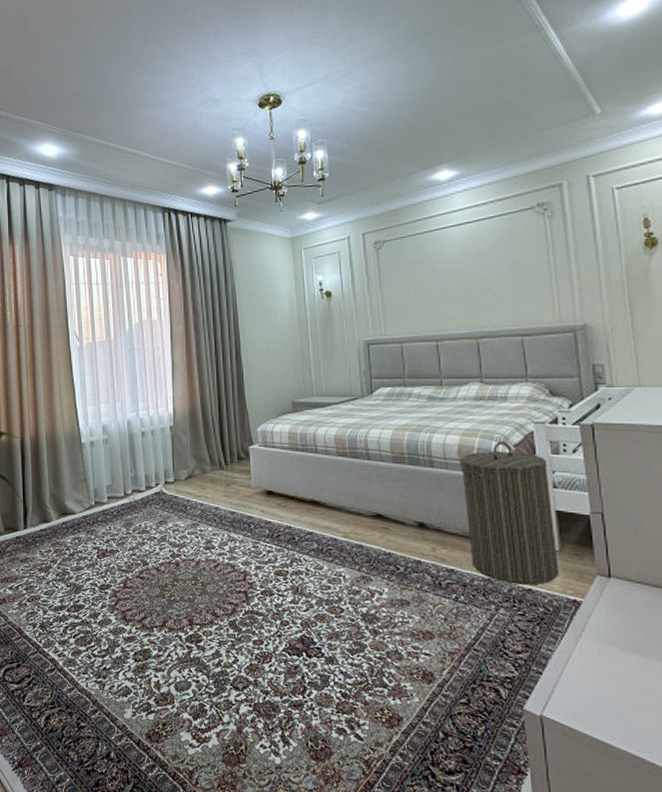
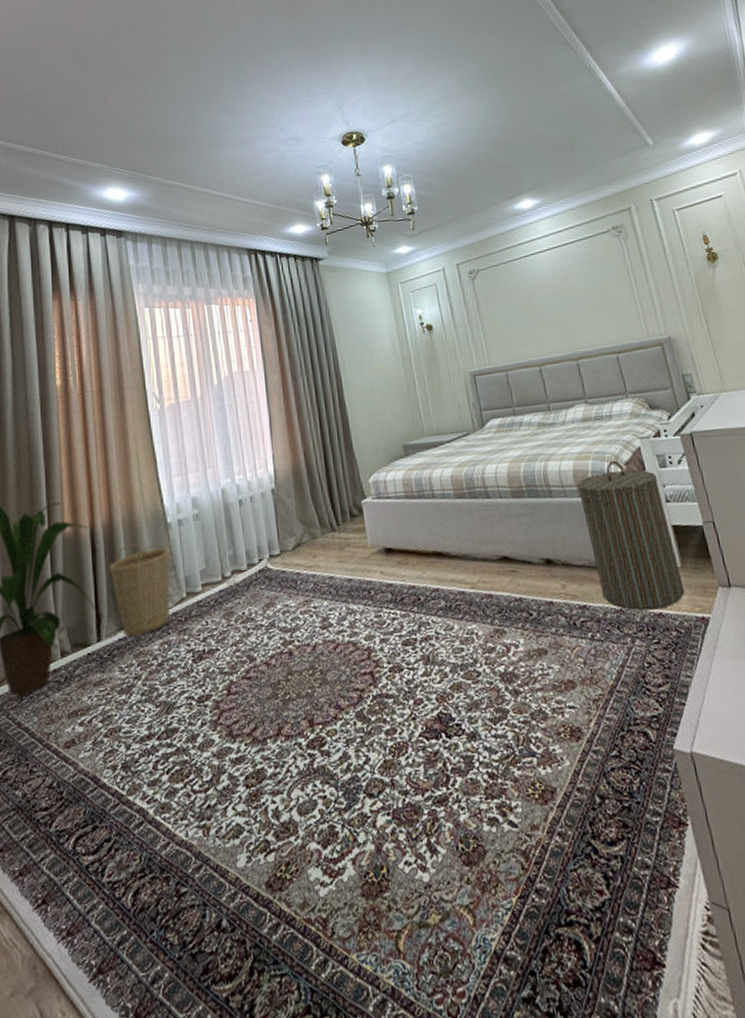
basket: none [35,455,83,529] -> present [109,543,171,636]

